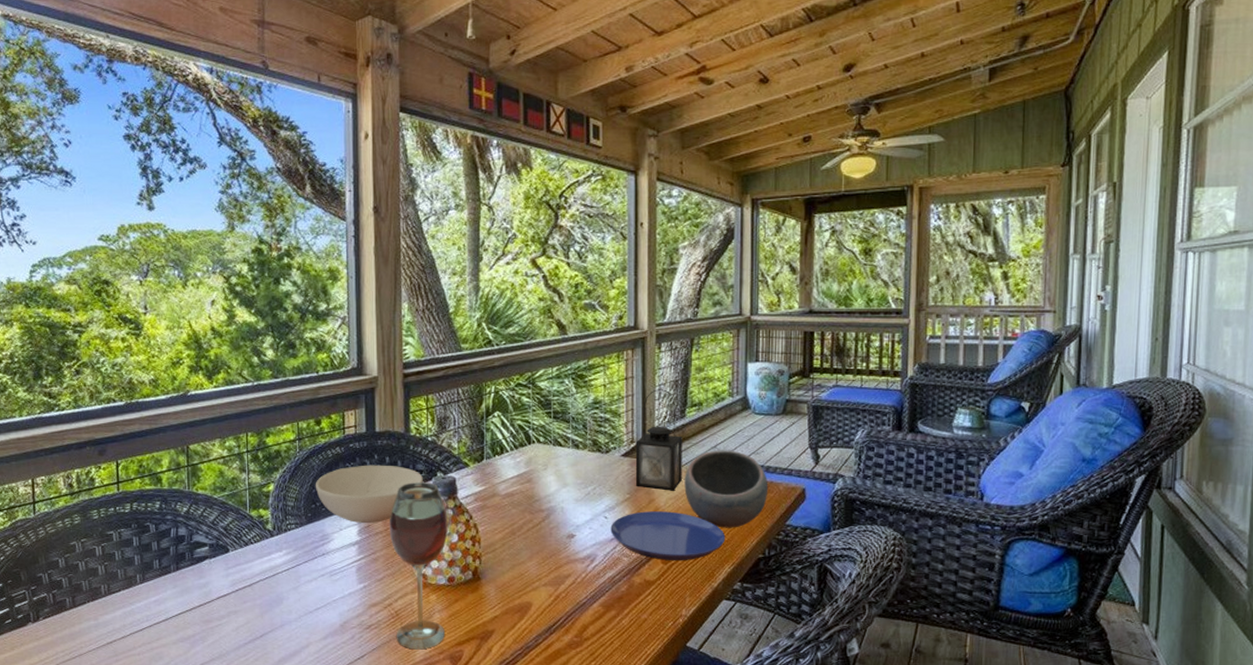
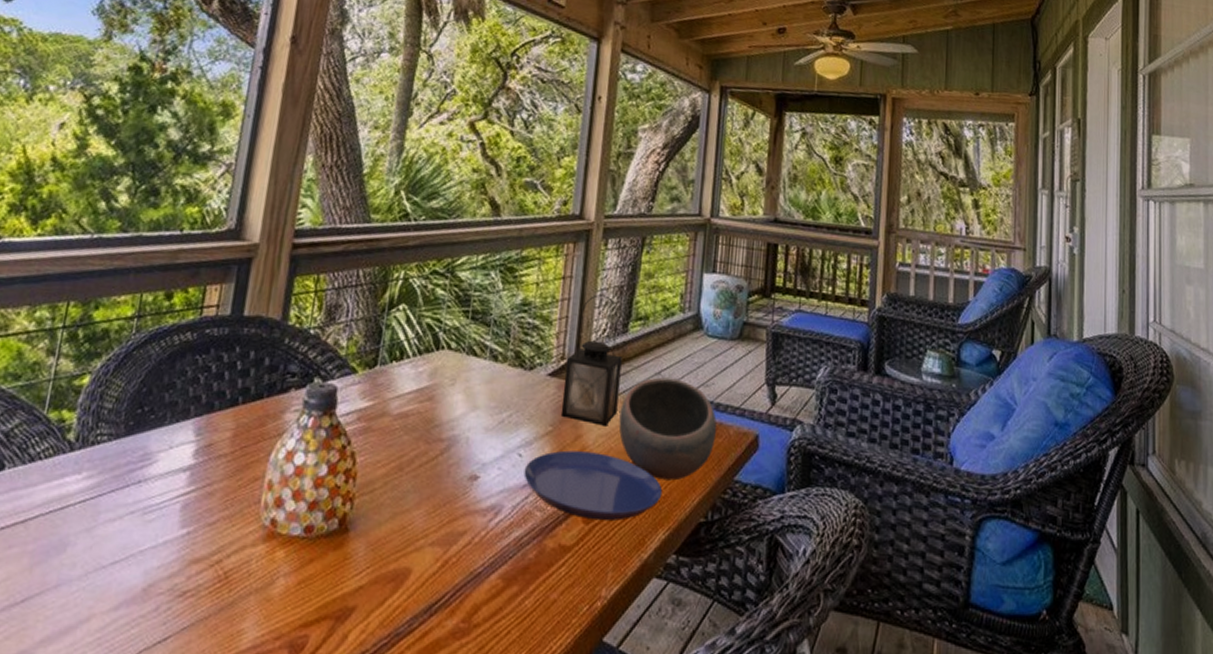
bowl: present [315,465,423,524] -> none [147,359,295,442]
wineglass: present [389,482,448,650] -> none [218,388,319,632]

